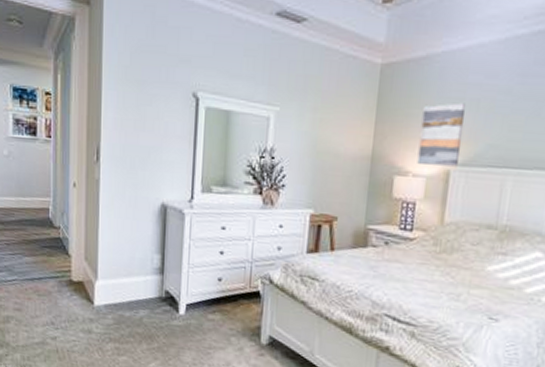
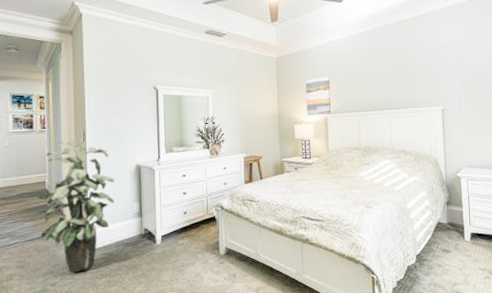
indoor plant: none [36,157,132,329] -> present [34,140,114,273]

